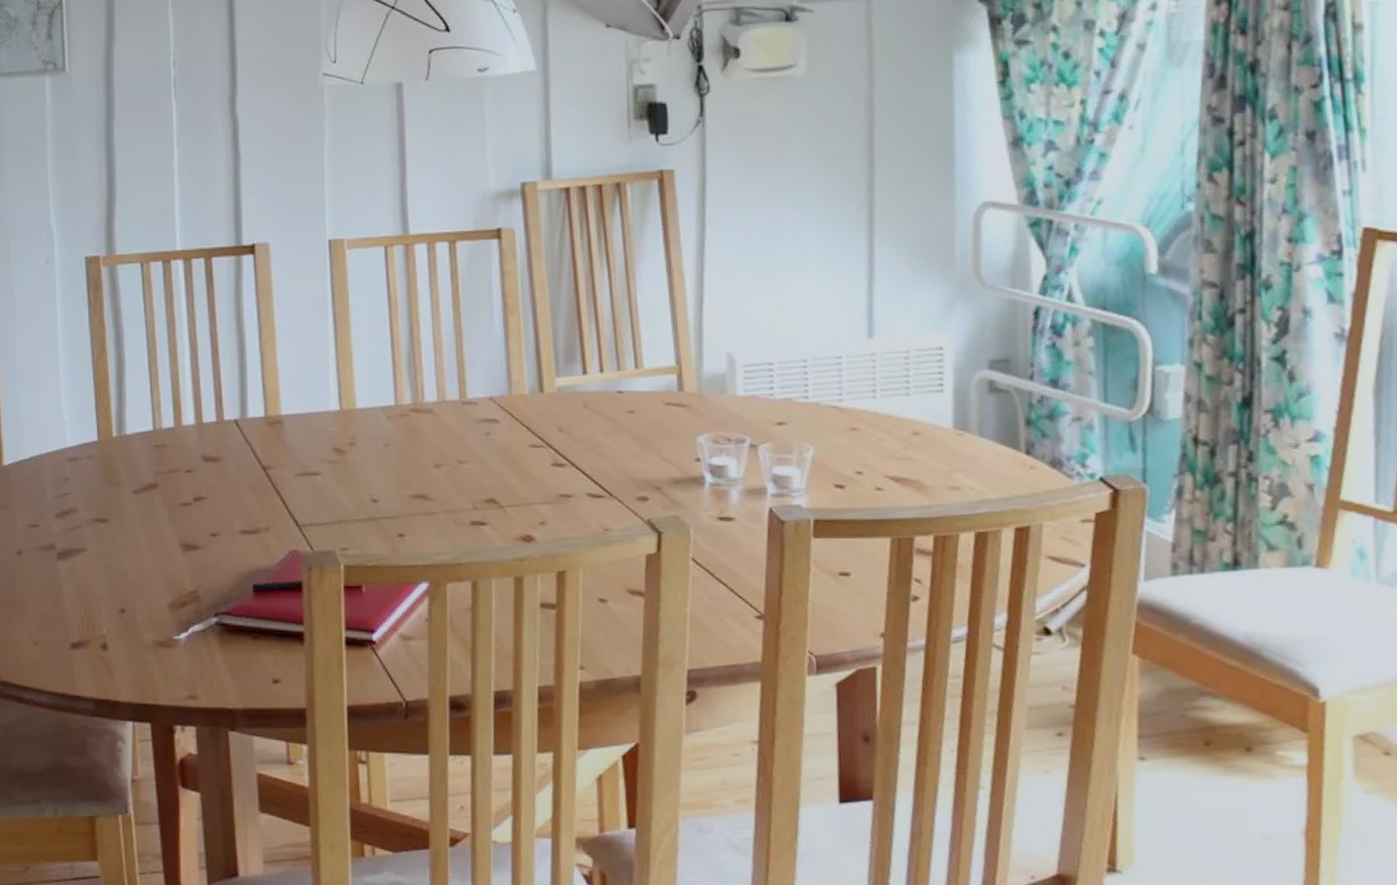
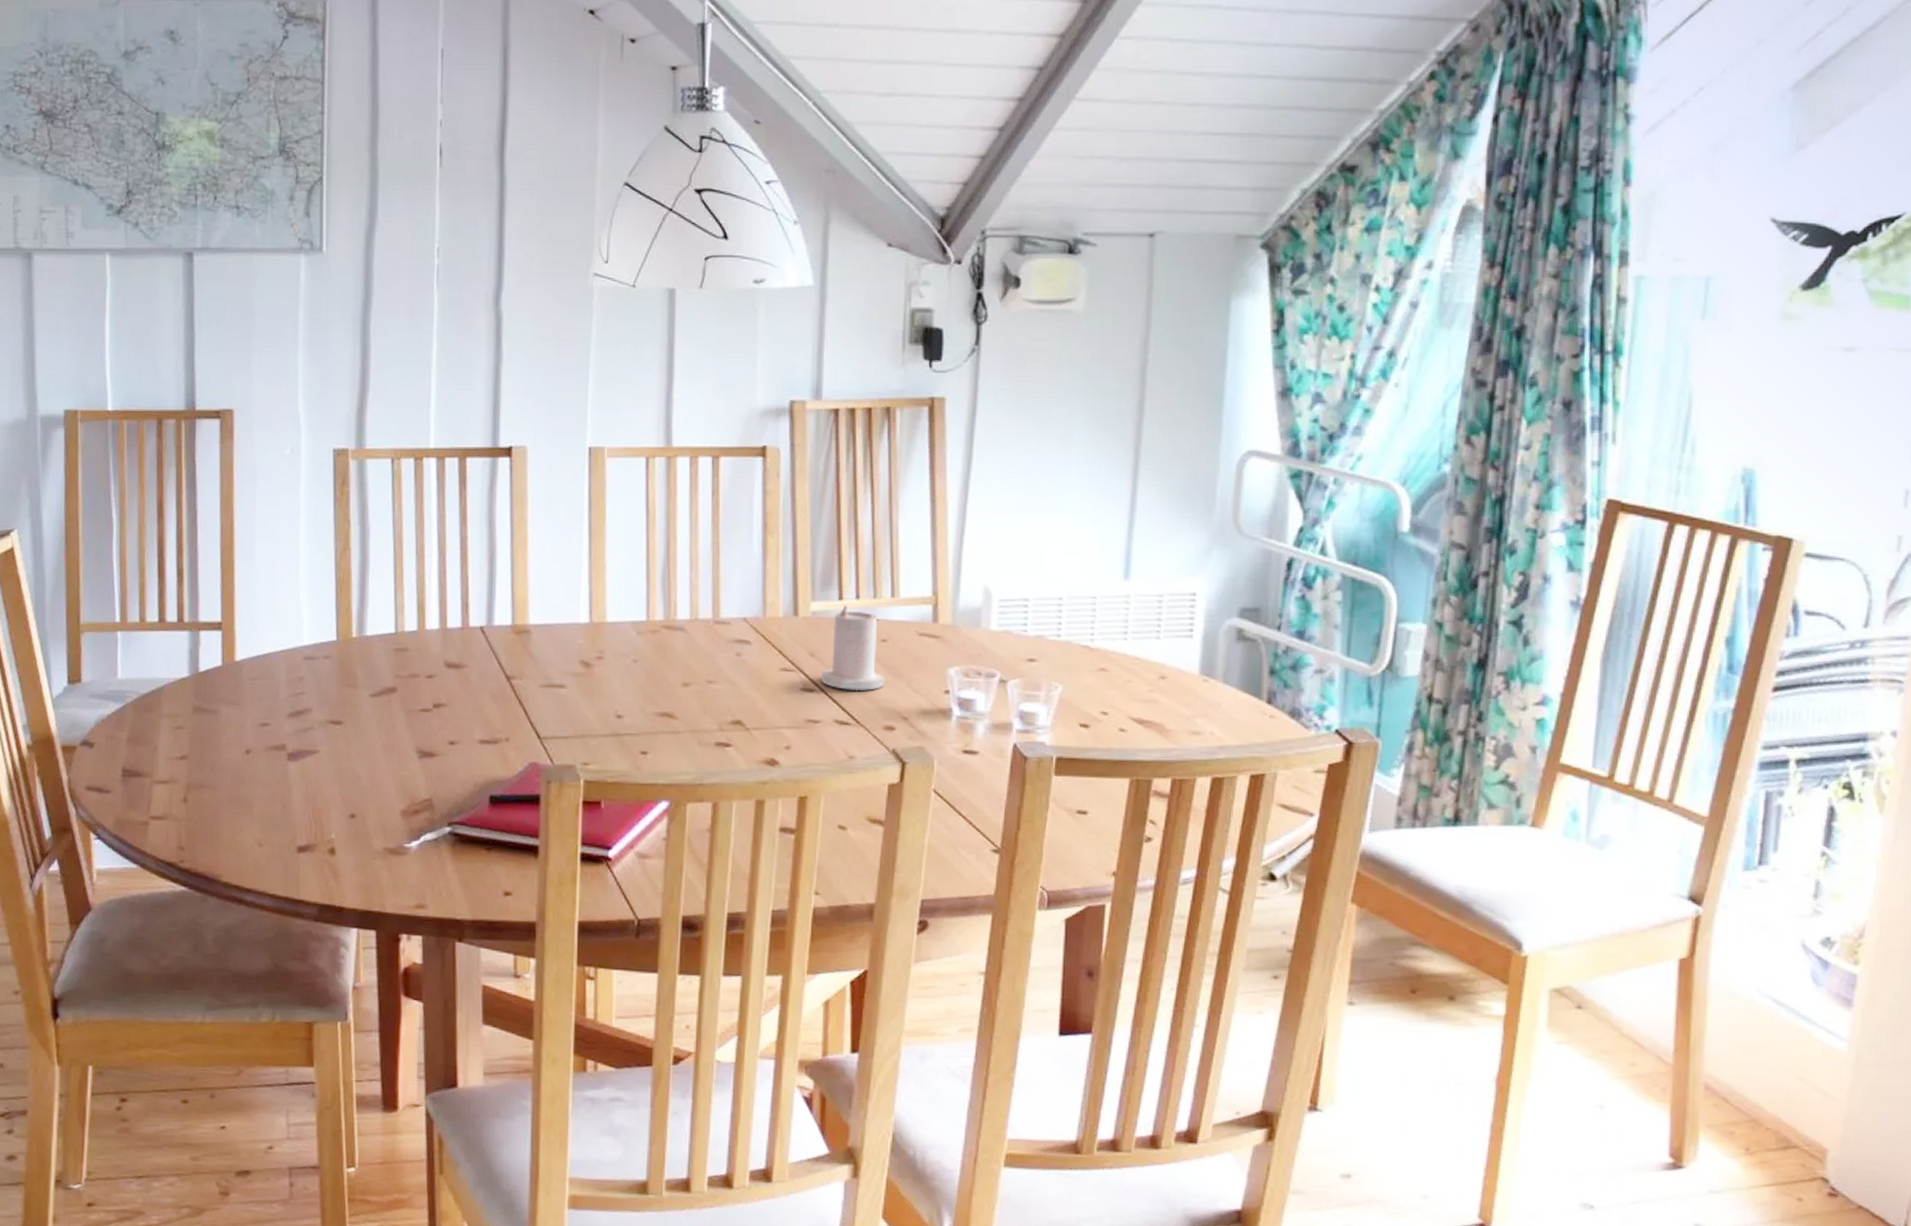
candle: none [571,379,635,464] -> present [821,605,885,691]

